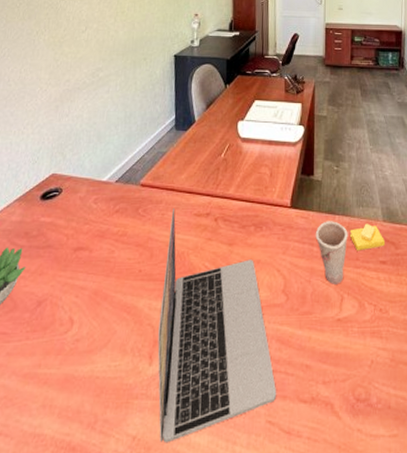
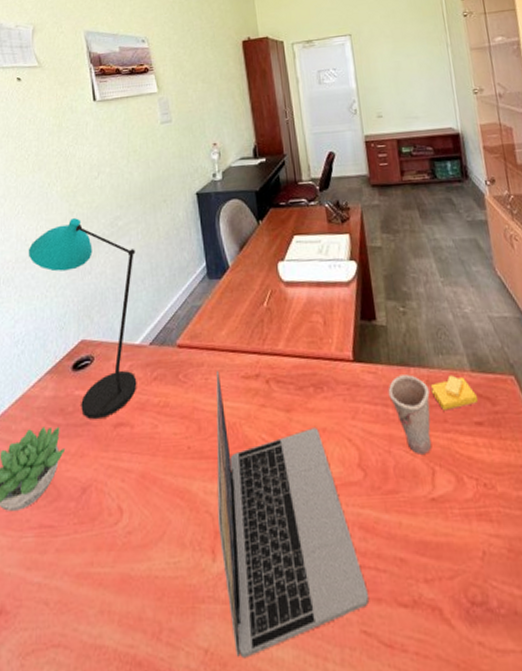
desk lamp: none [9,66,113,244] -> present [28,218,137,420]

